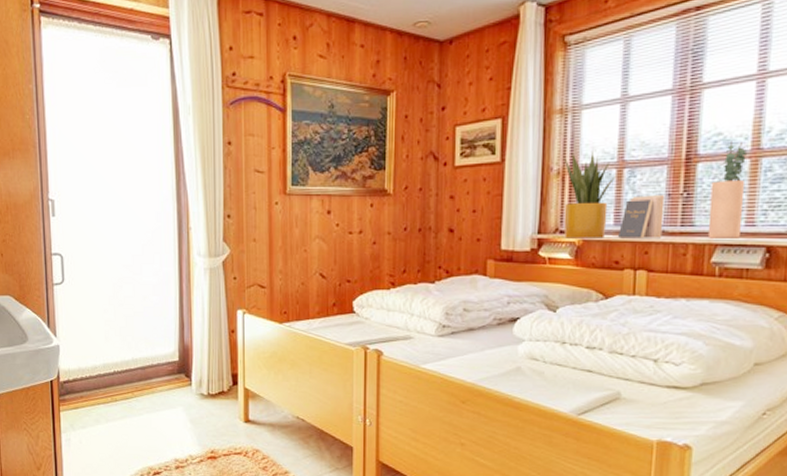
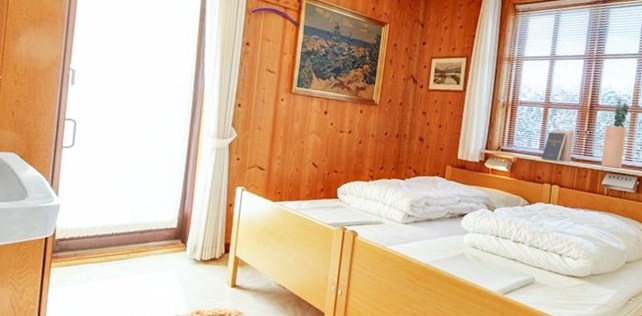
planter: present [564,151,617,238] -> none [504,91,544,158]

